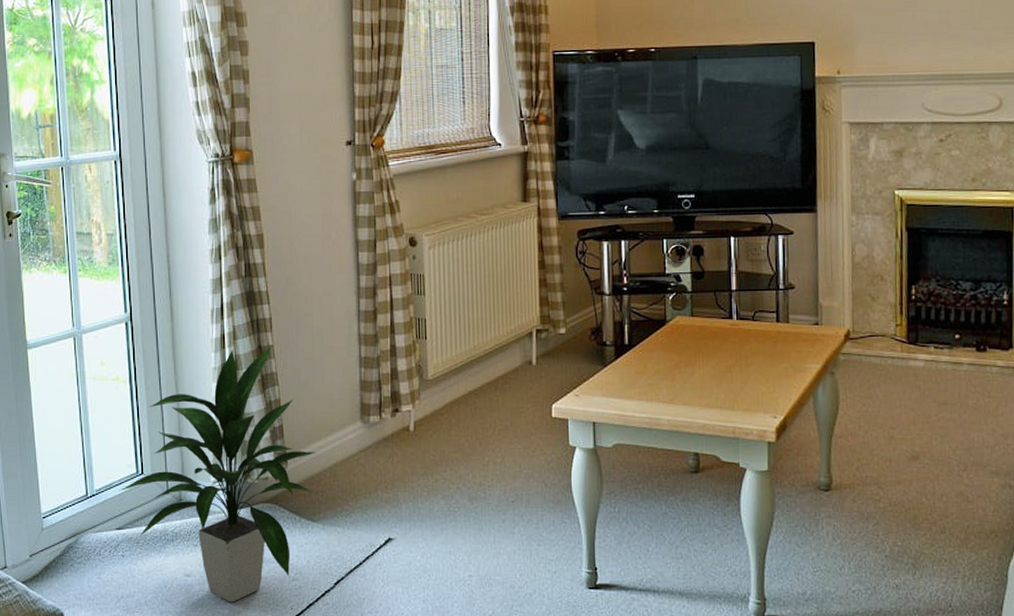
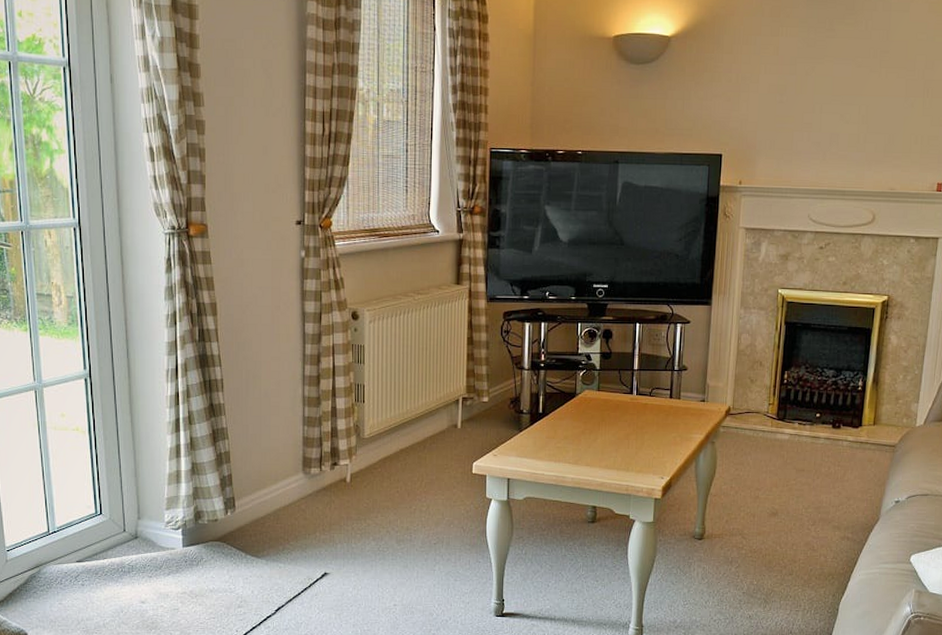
indoor plant: present [120,344,317,603] -> none [79,402,262,626]

